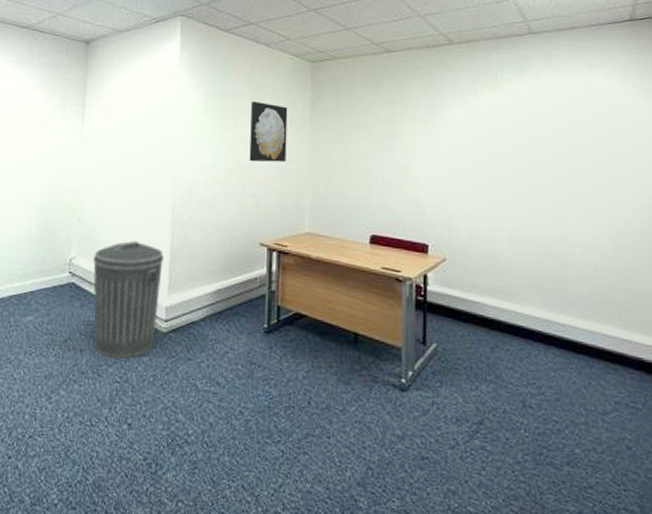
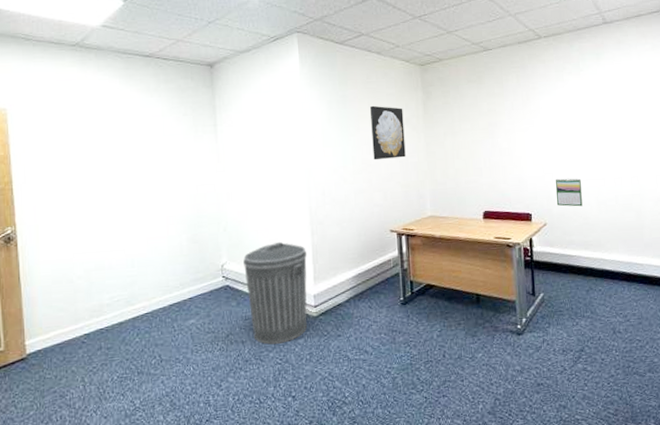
calendar: none [459,207,492,244] -> present [555,178,583,207]

